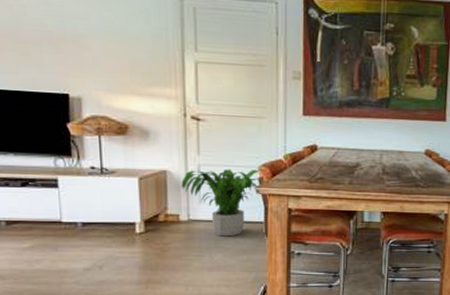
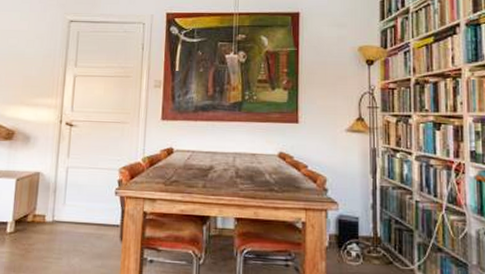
potted plant: present [181,169,261,237] -> none [50,171,121,240]

